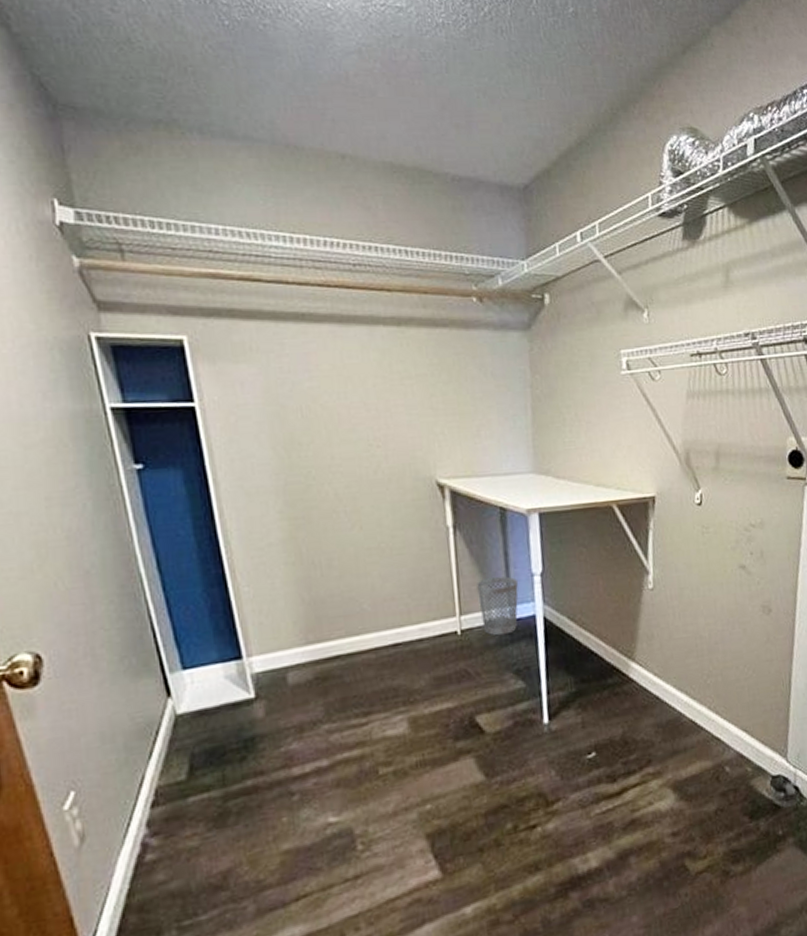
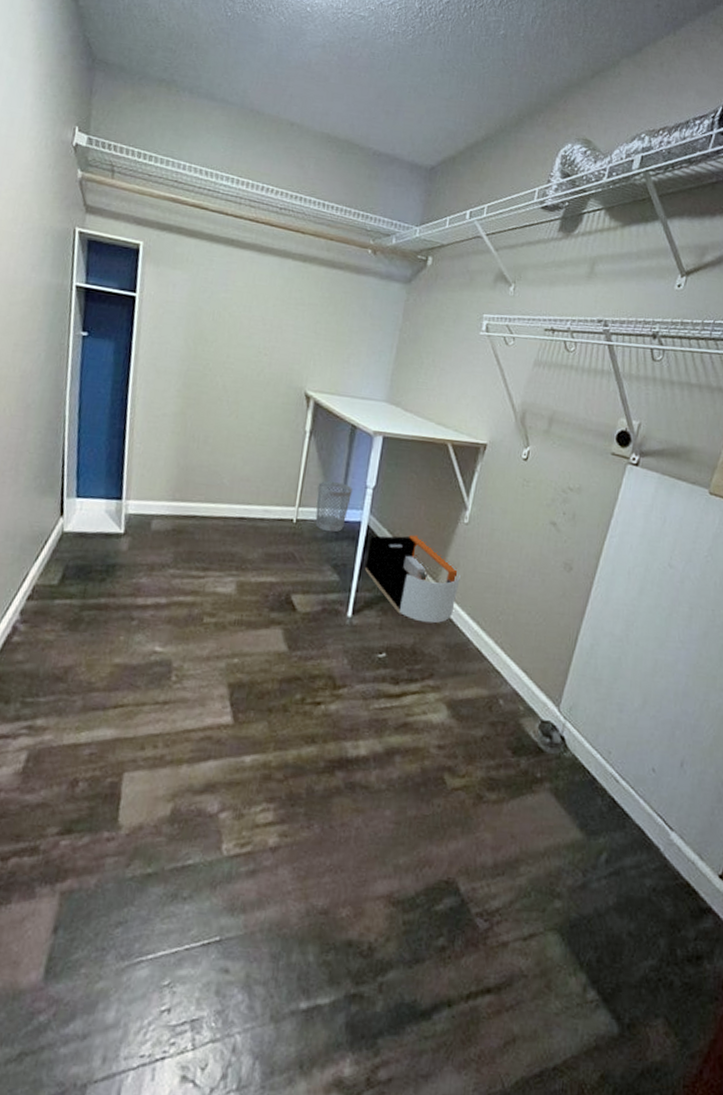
storage bin: none [550,614,658,708] -> present [365,534,461,623]

